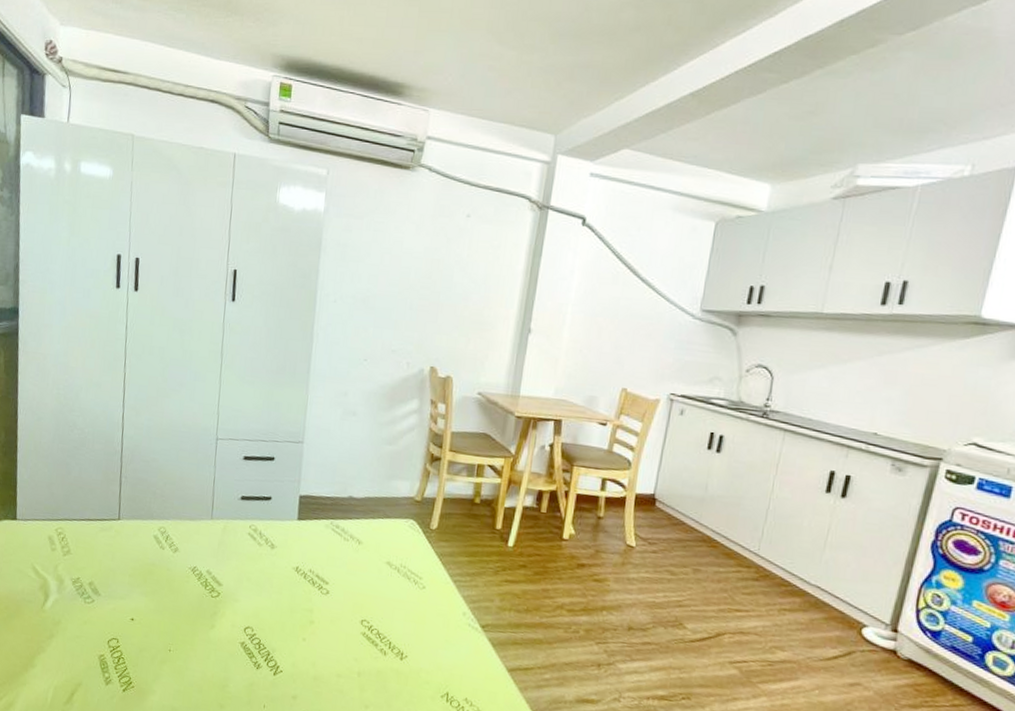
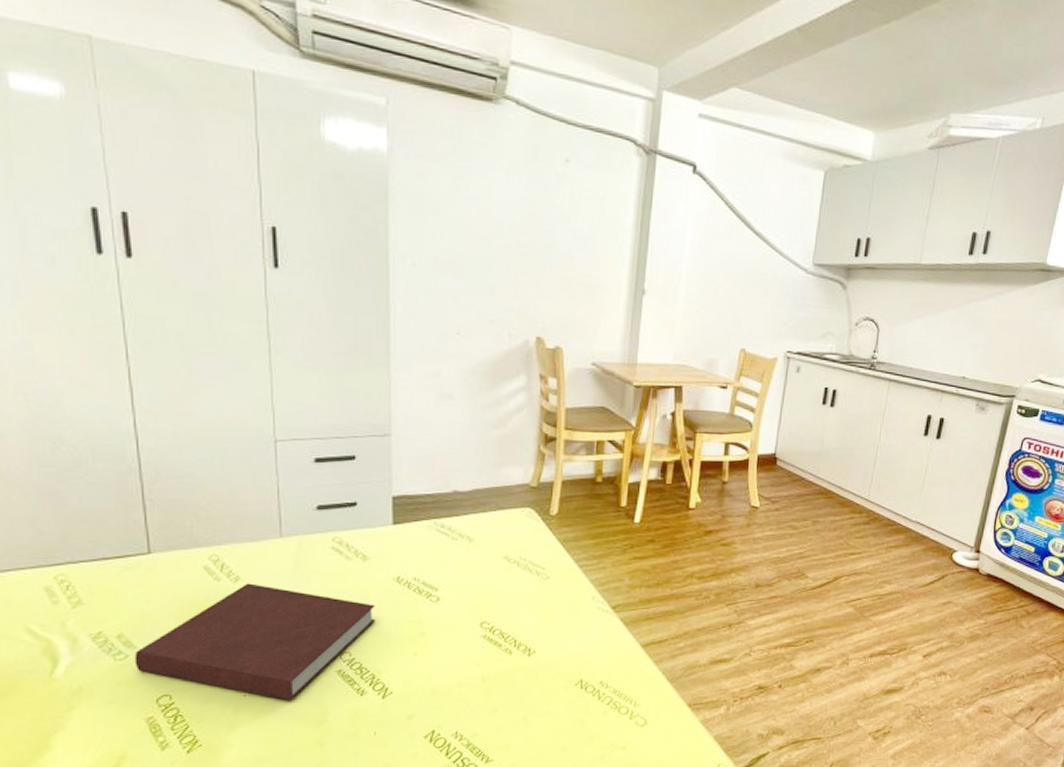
notebook: none [97,554,276,663] -> present [134,583,377,701]

